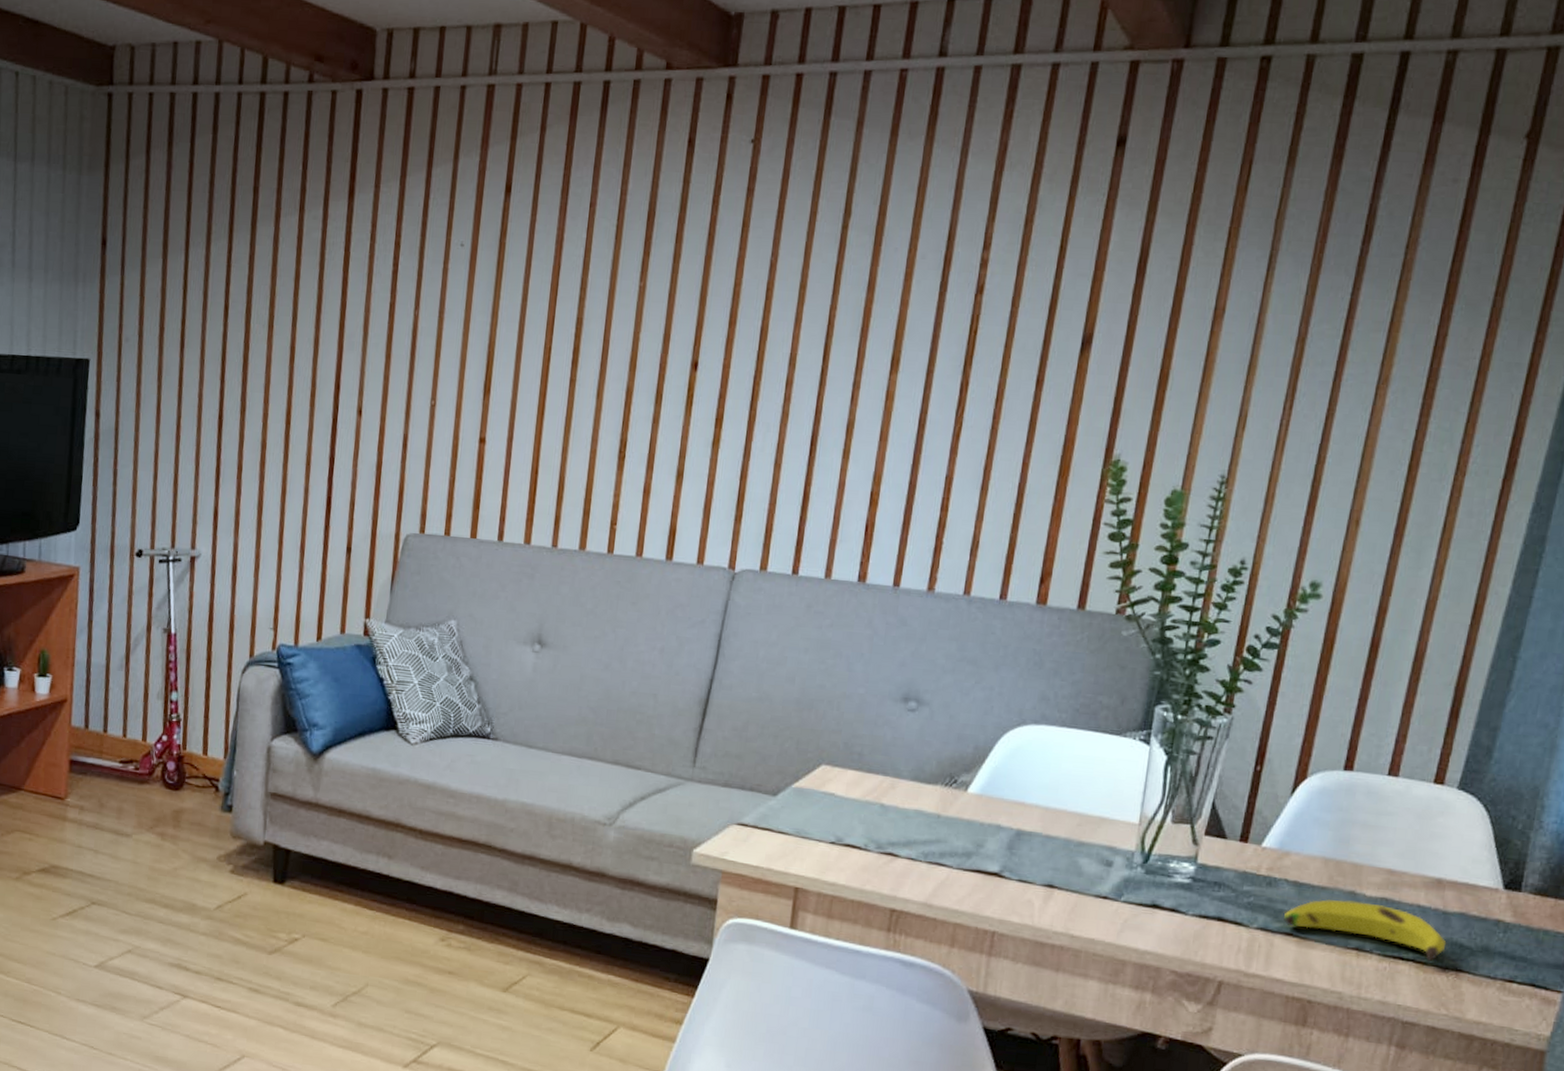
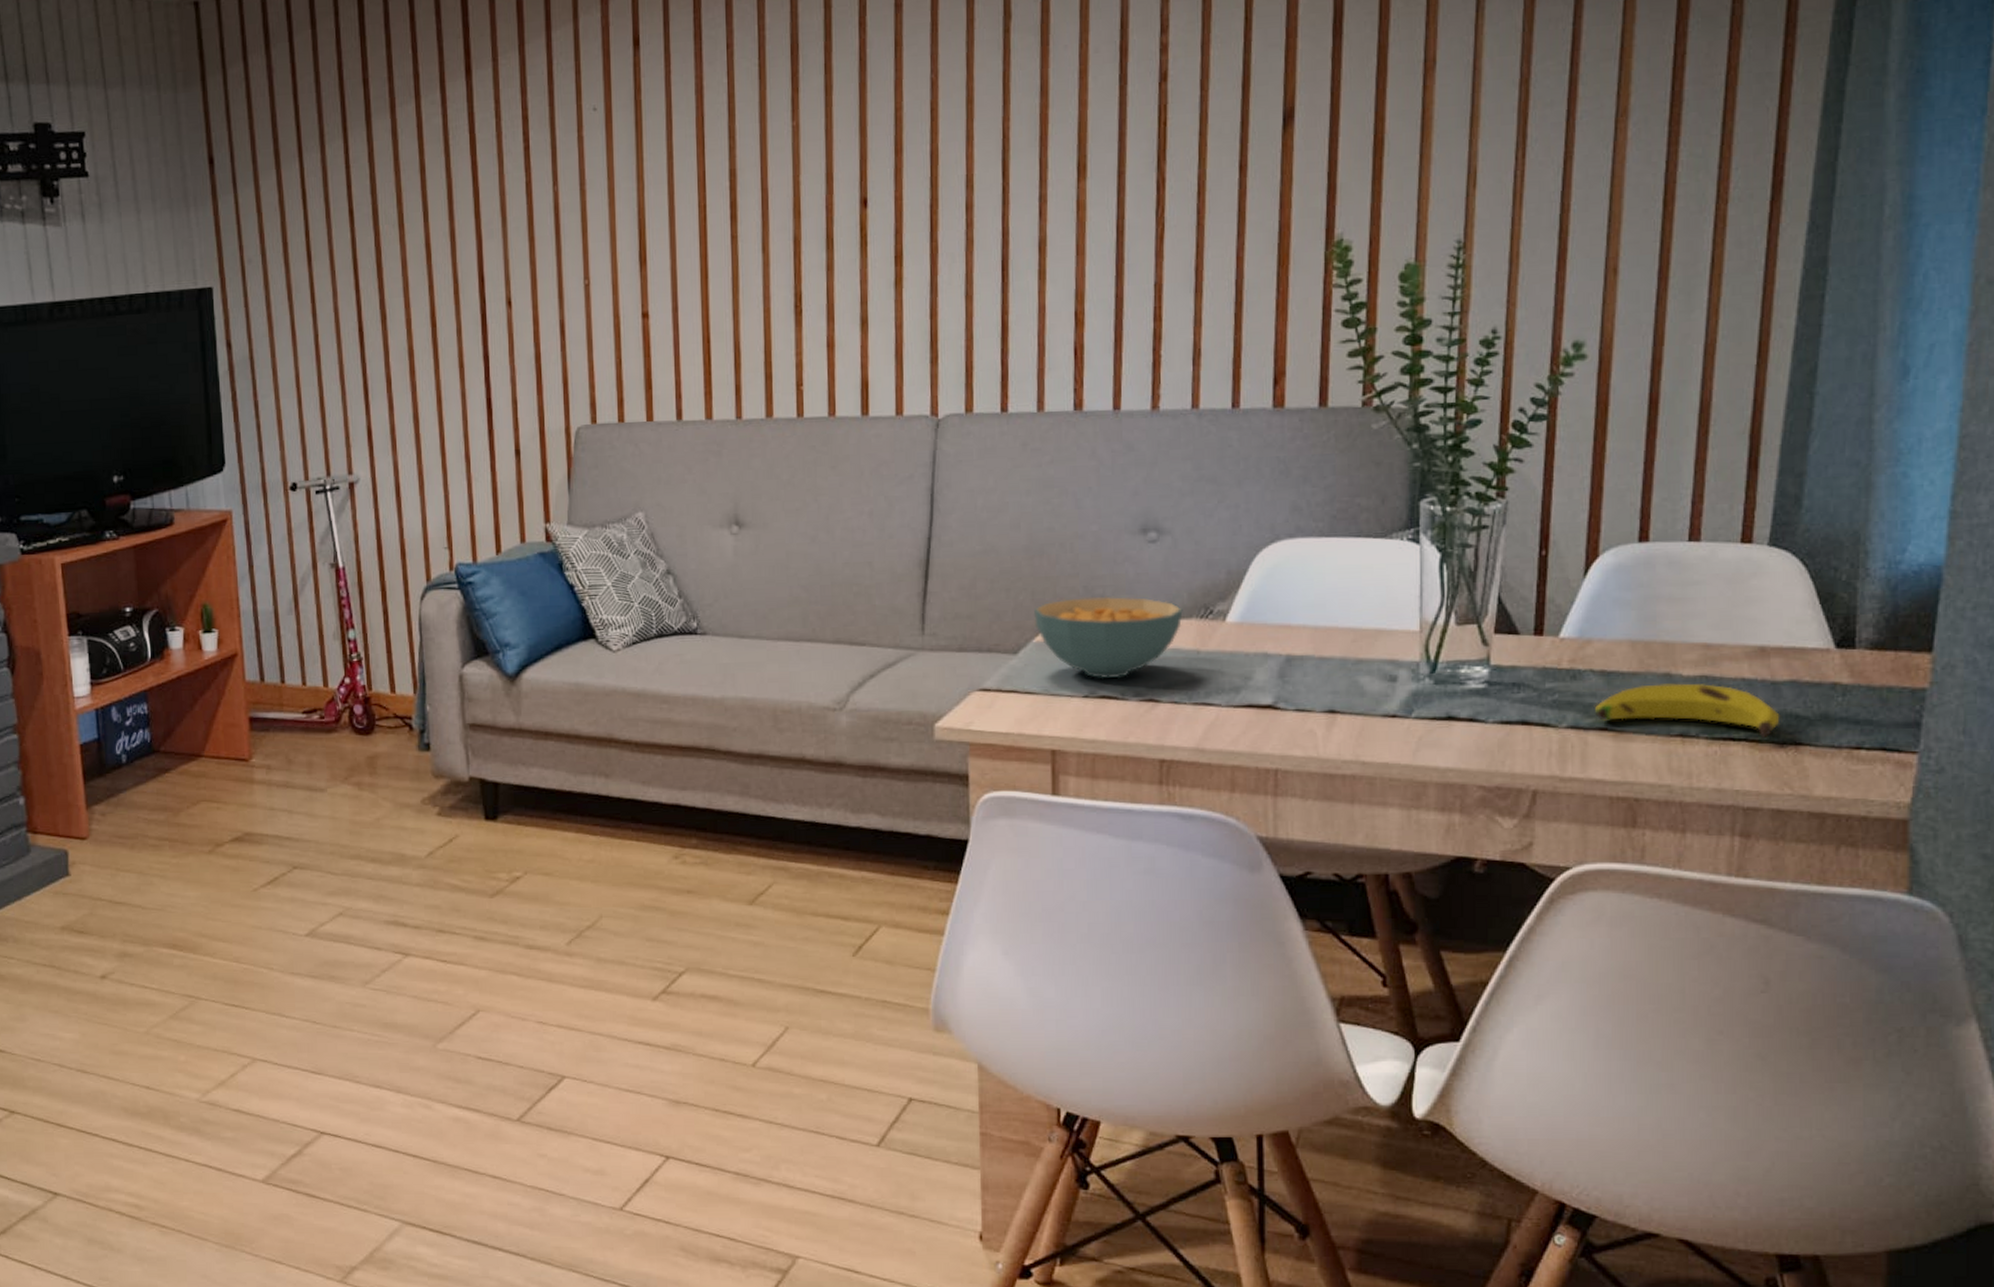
cereal bowl: none [795,751,931,831] -> present [1033,596,1183,679]

